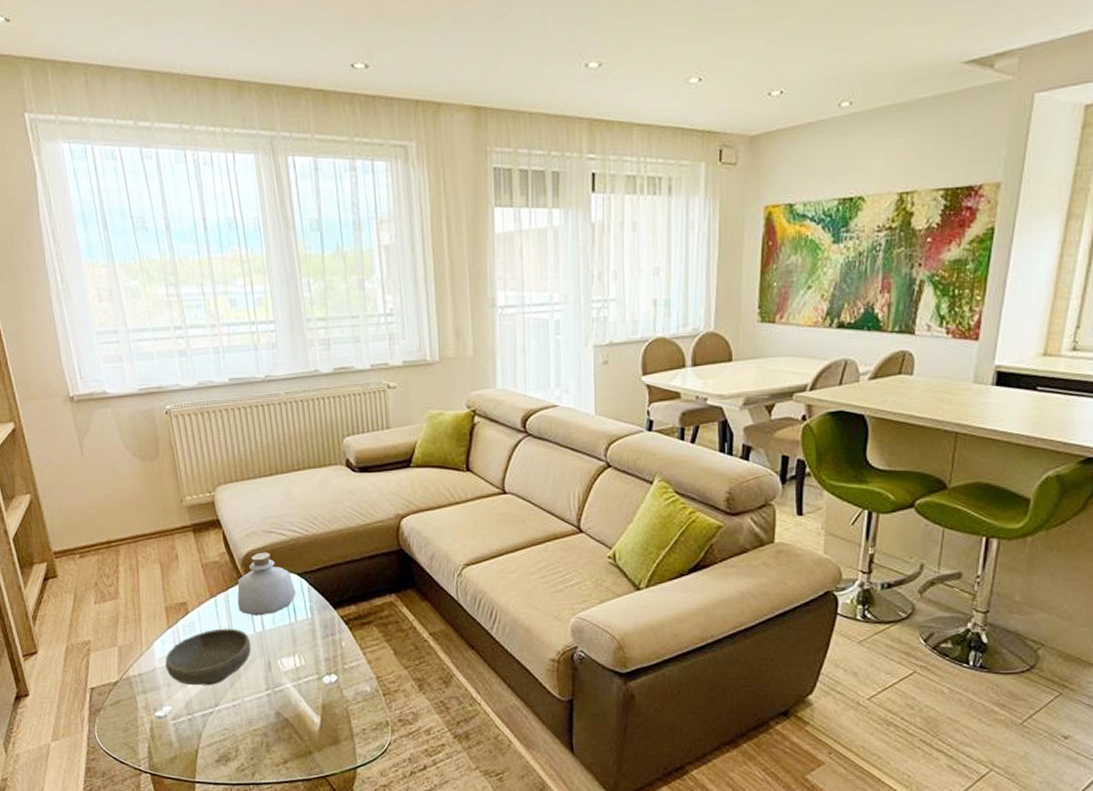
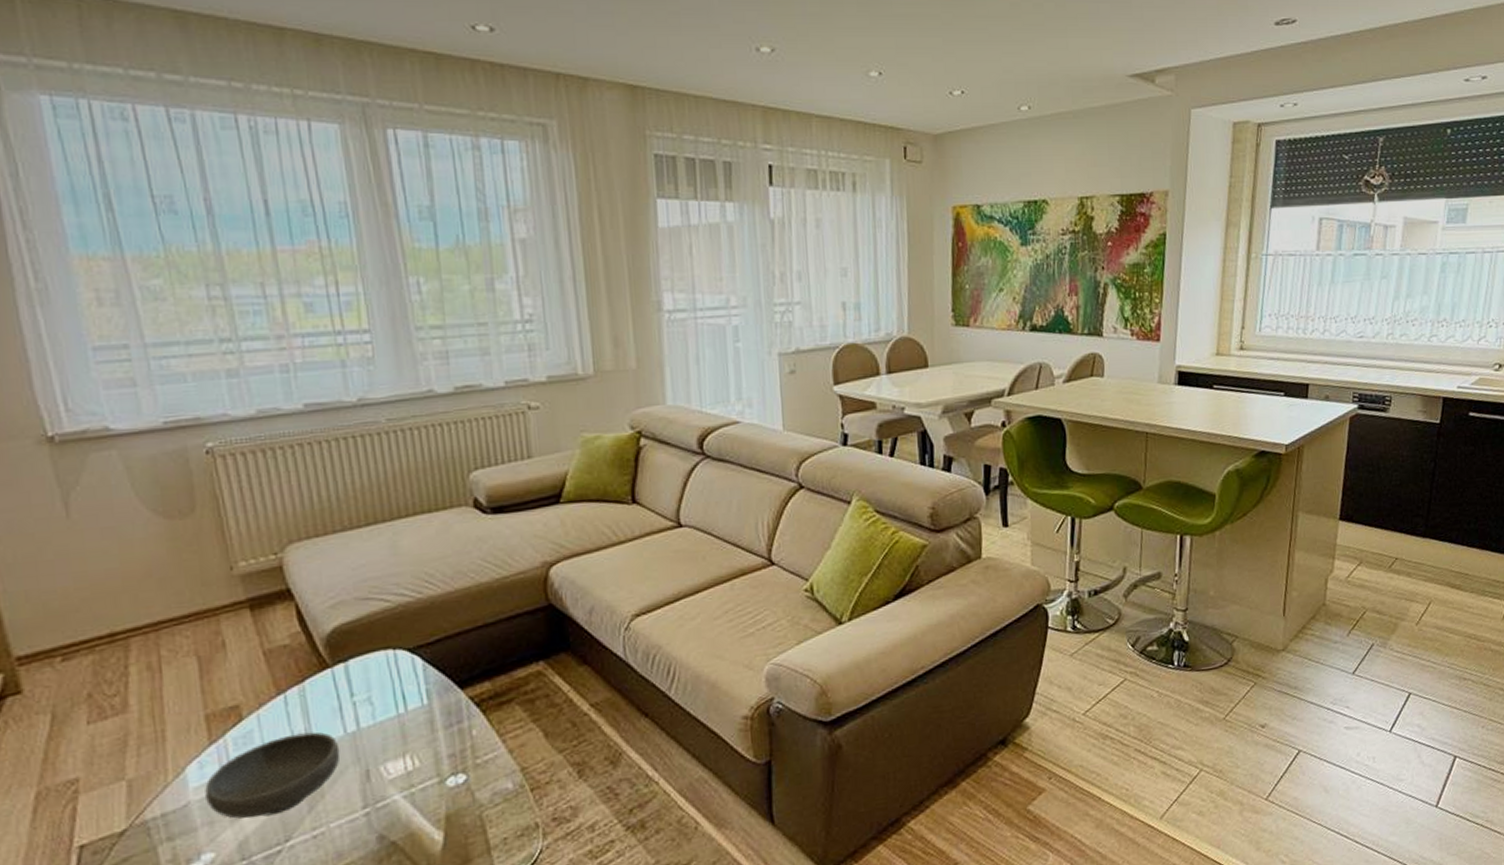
bottle: present [237,552,296,616] -> none [318,625,406,712]

